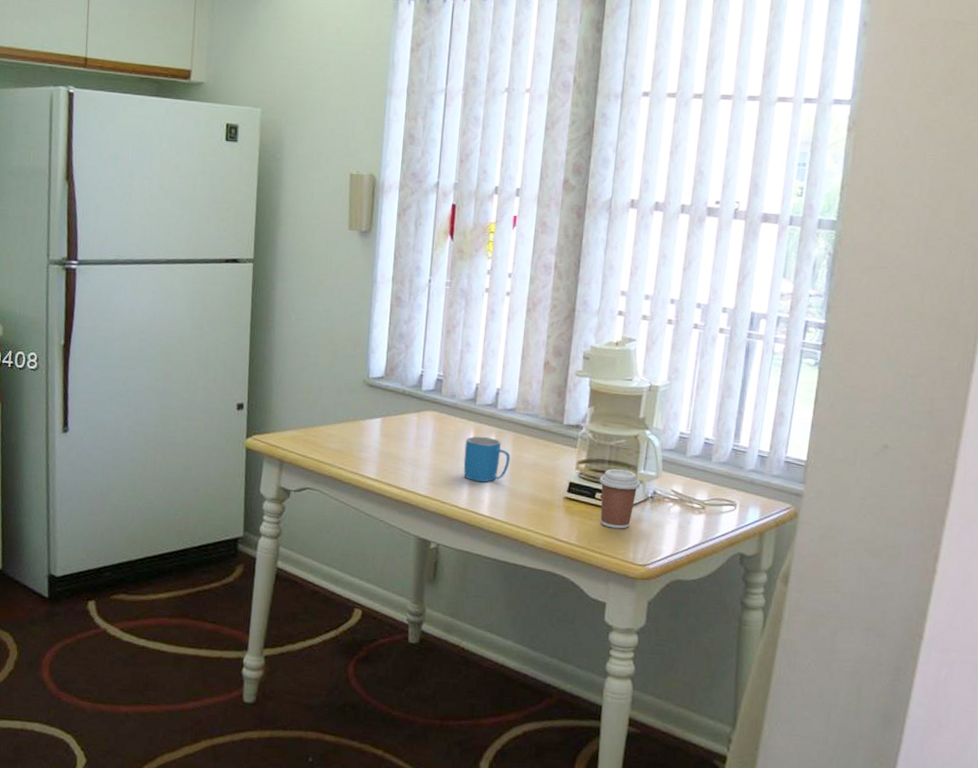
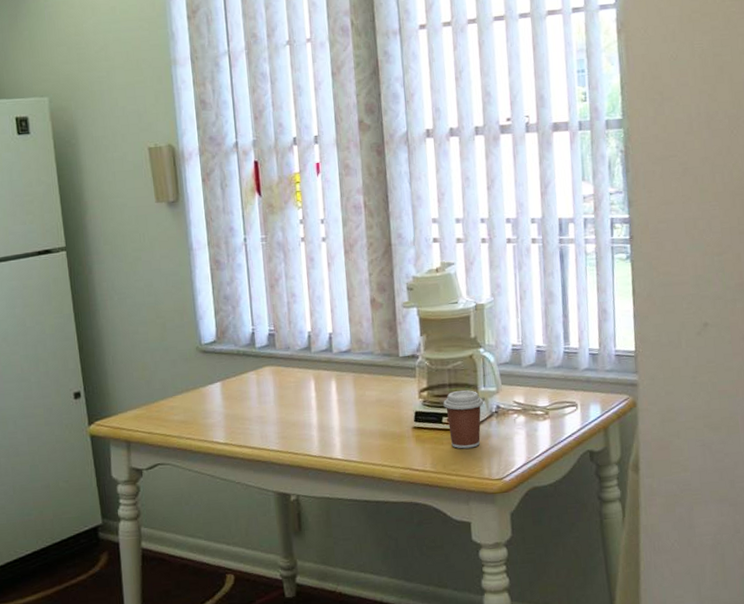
mug: present [463,436,510,483] -> none [307,382,354,428]

